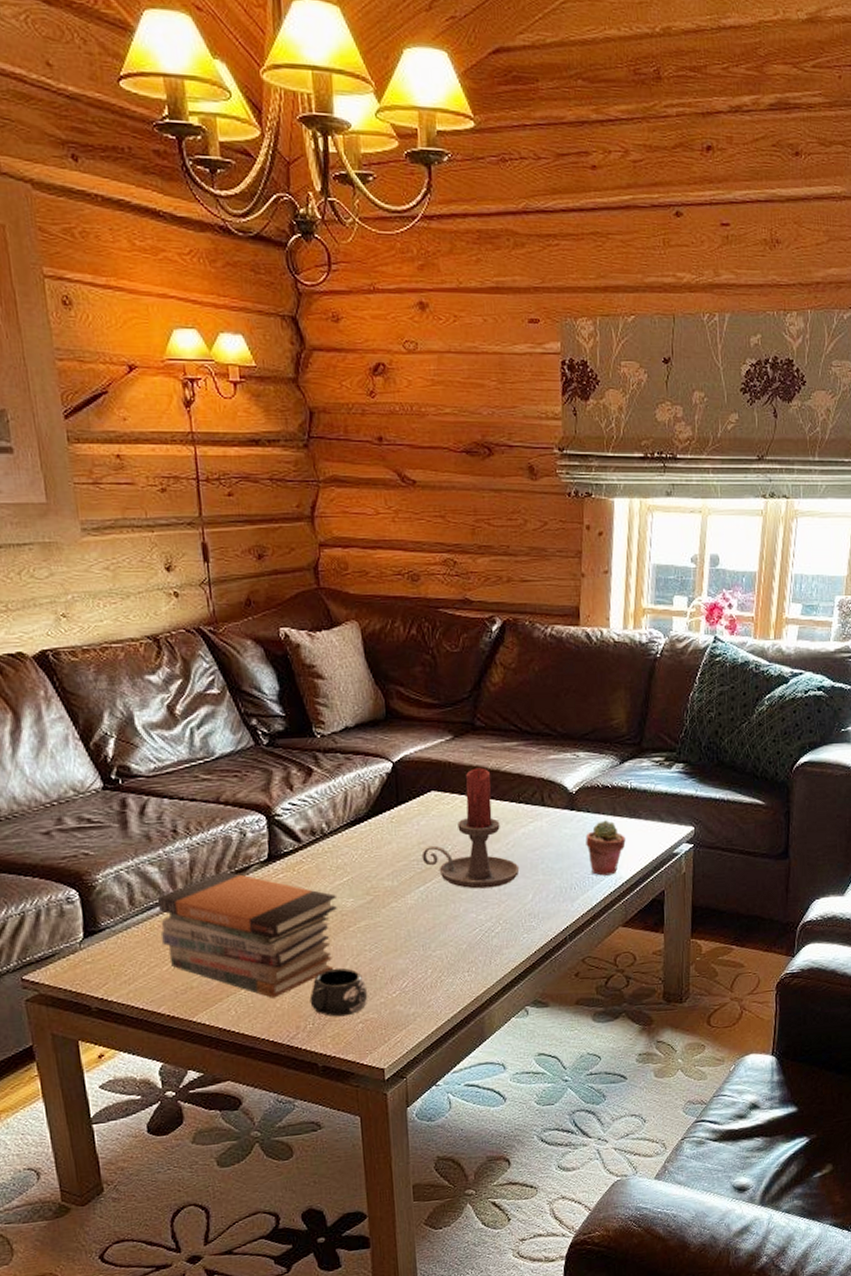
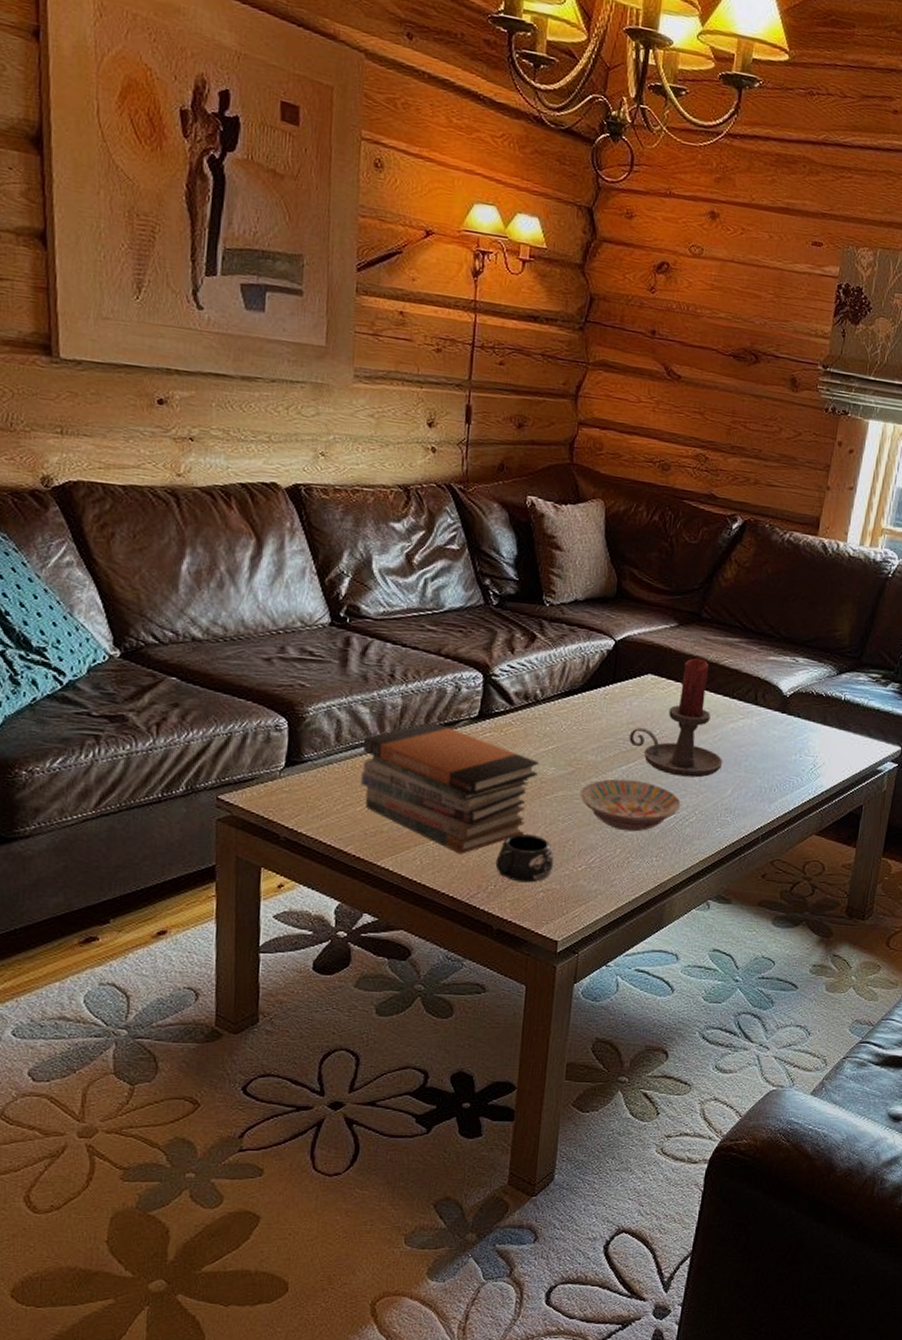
bowl: none [381,899,486,951] -> present [579,778,682,832]
potted succulent: present [585,820,626,876] -> none [792,727,832,783]

